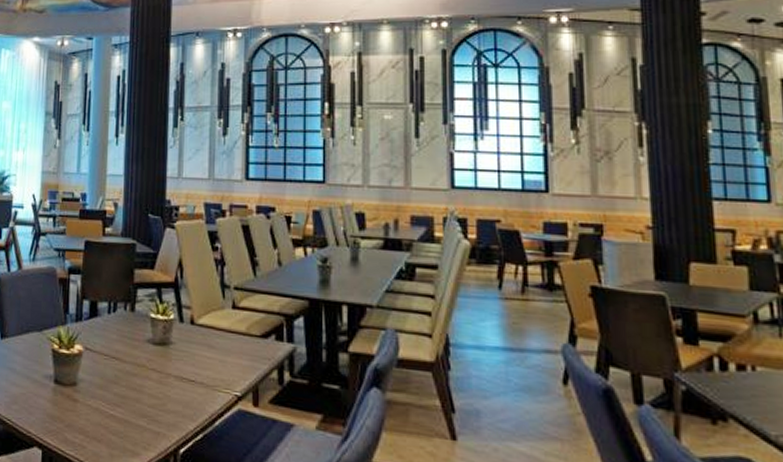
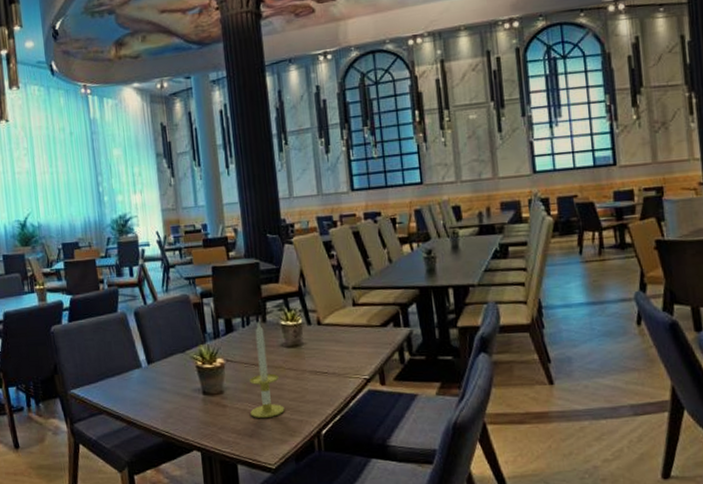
candle: none [103,309,141,424] -> present [250,321,285,419]

